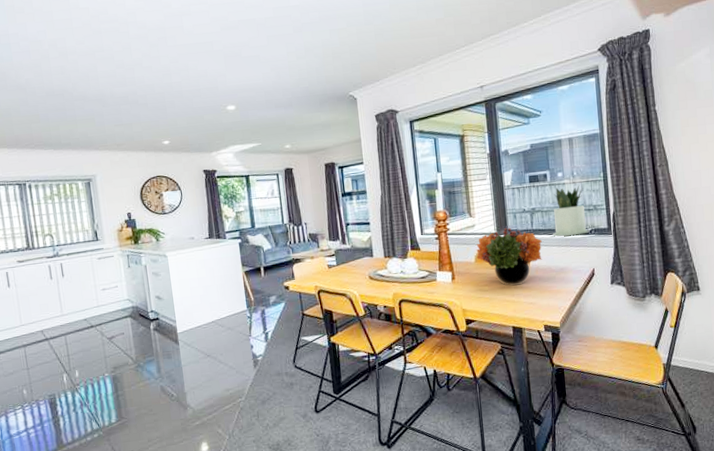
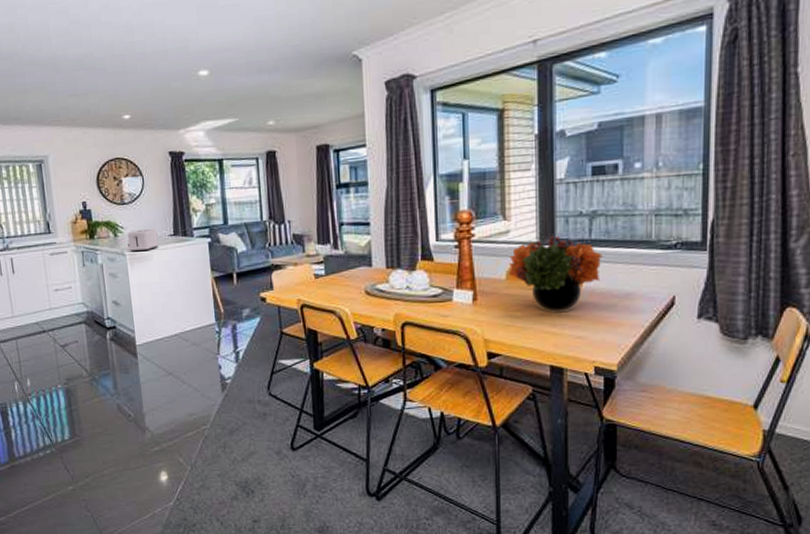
toaster: none [168,233,196,254] -> present [127,228,158,252]
planter: present [552,185,589,237] -> none [618,180,673,251]

